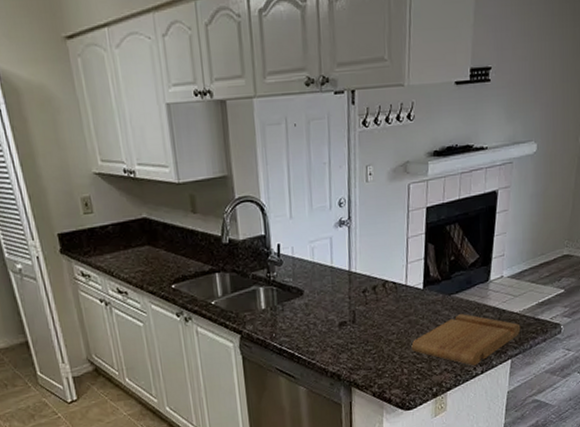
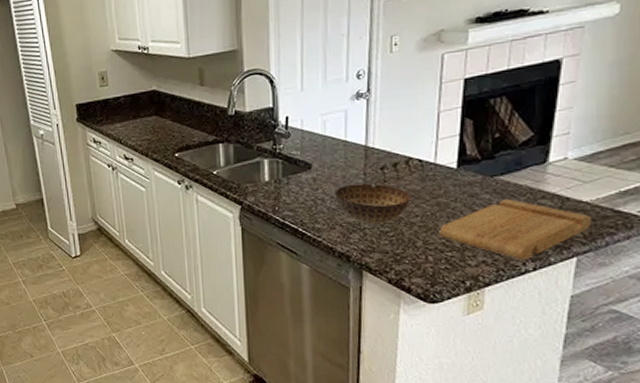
bowl: none [326,306,388,345] -> present [336,183,411,225]

